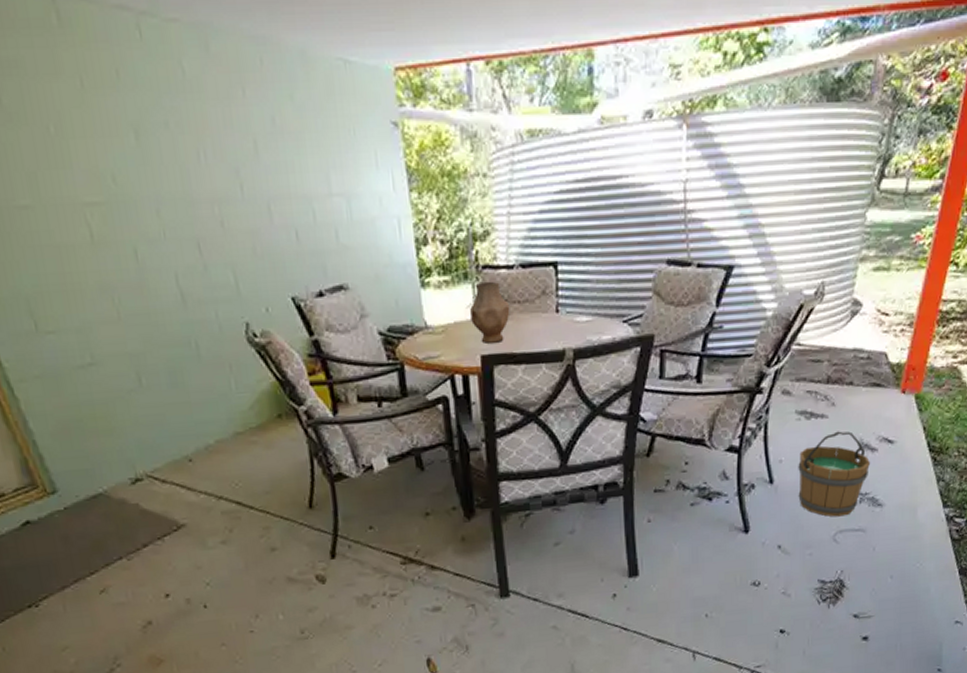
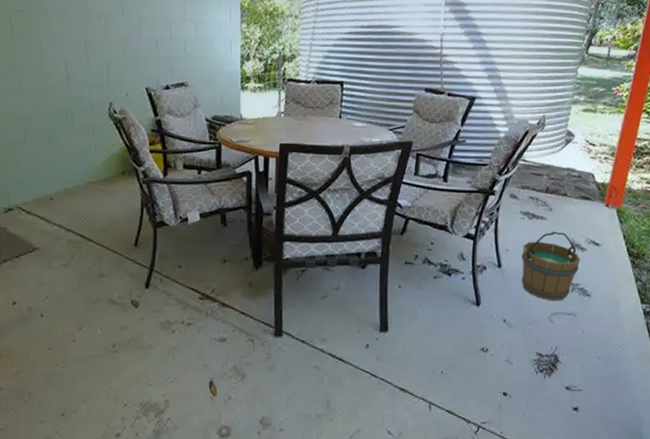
vase: present [470,281,510,344] -> none [275,90,305,136]

